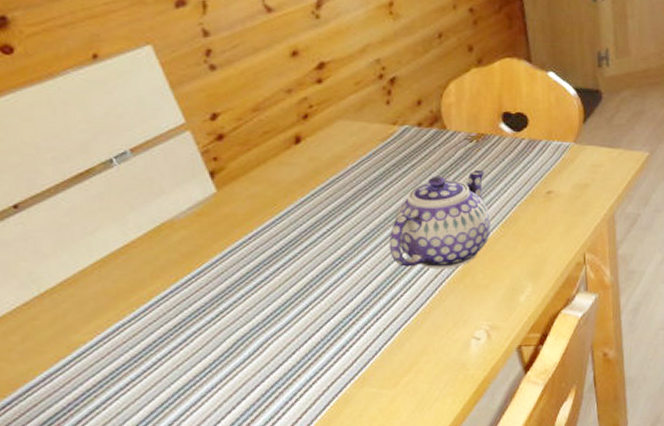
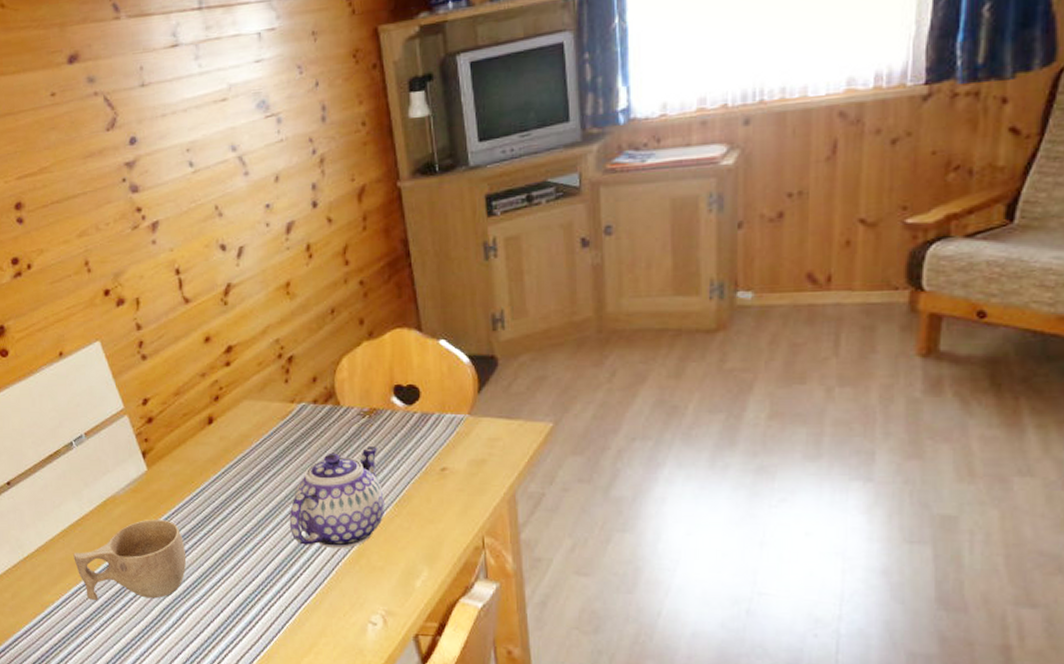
cup: none [114,246,267,338] -> present [73,520,187,601]

